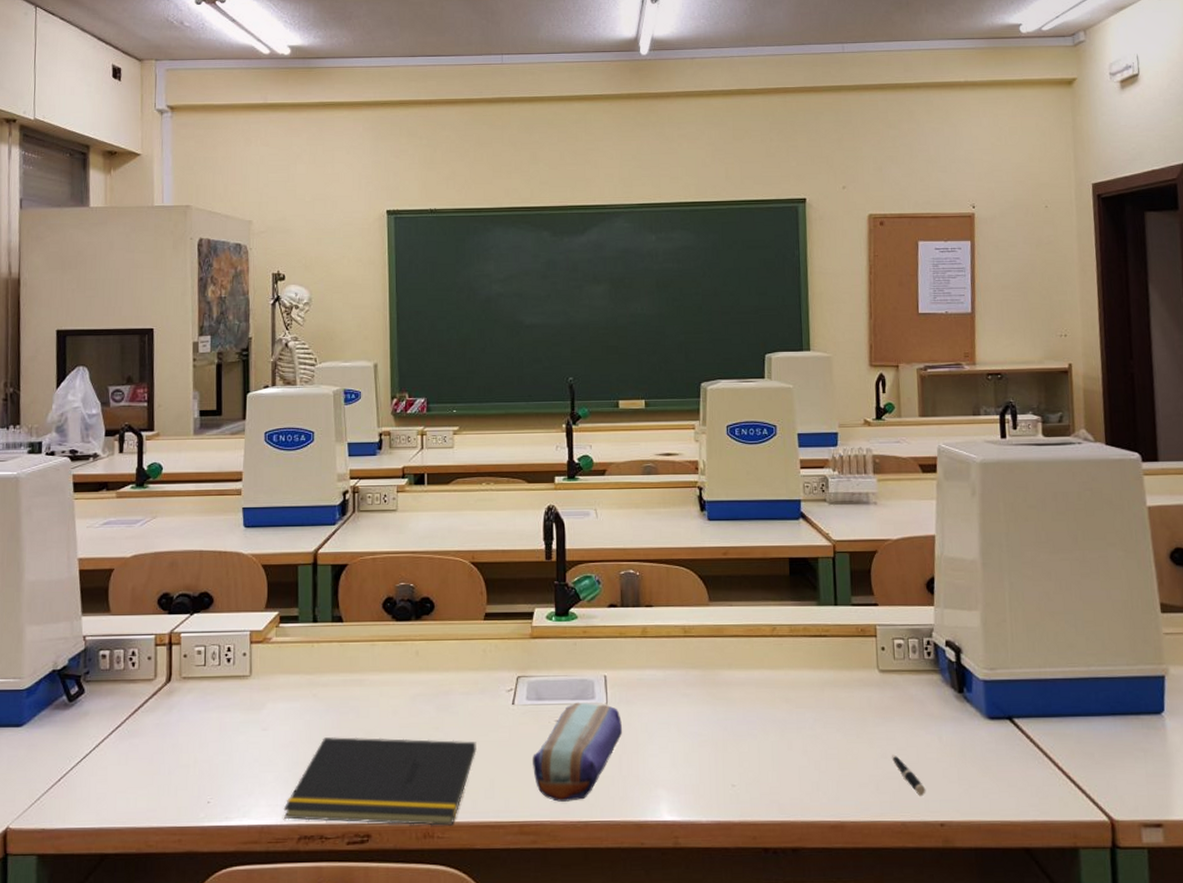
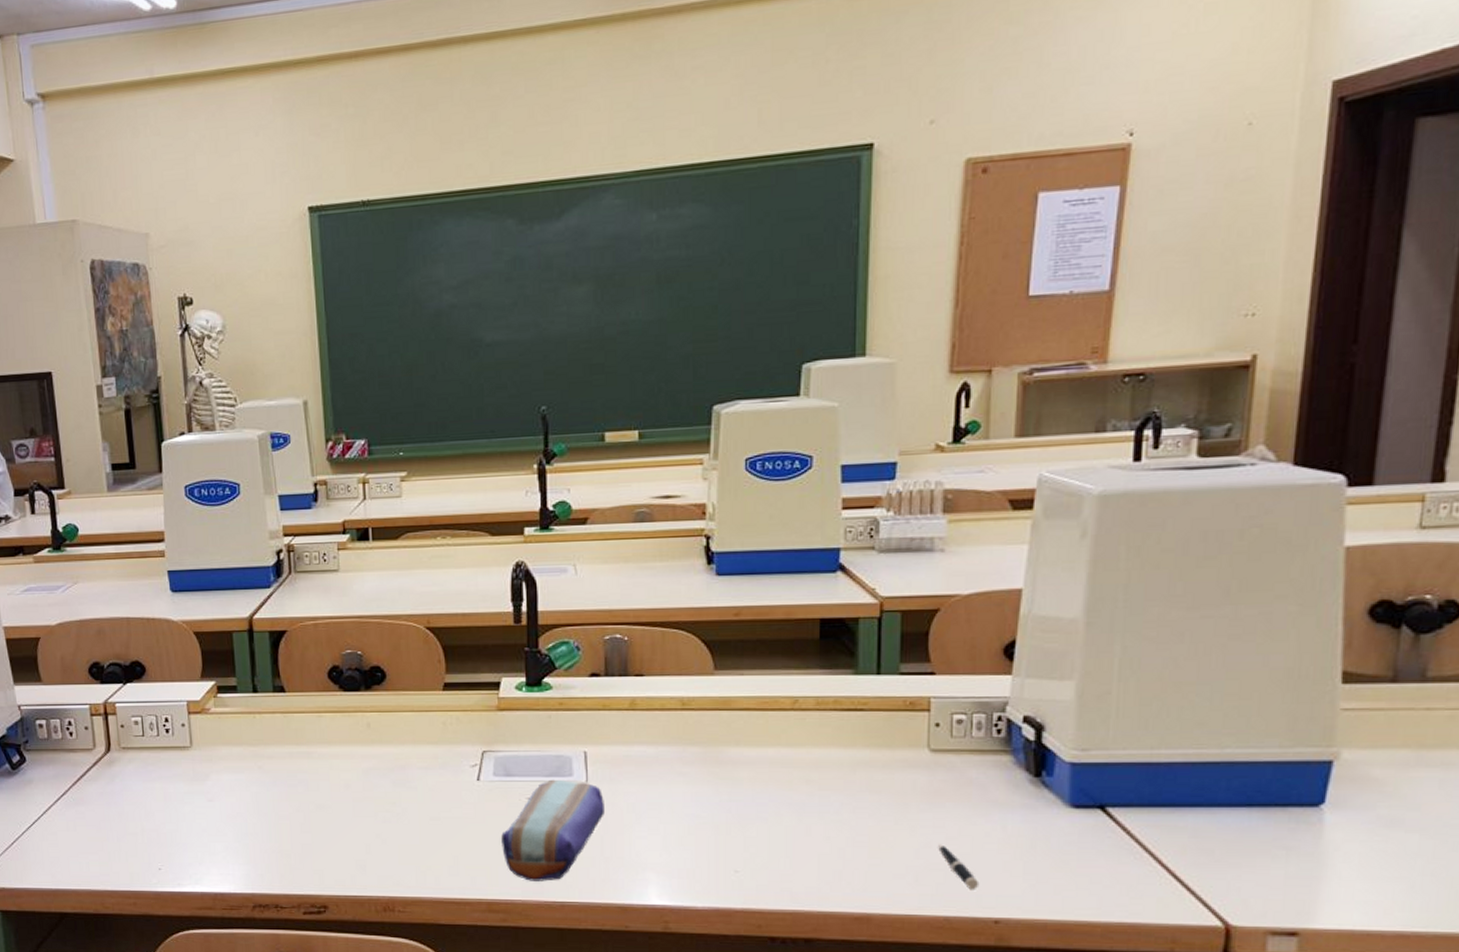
notepad: present [283,737,477,826] -> none [235,810,438,900]

